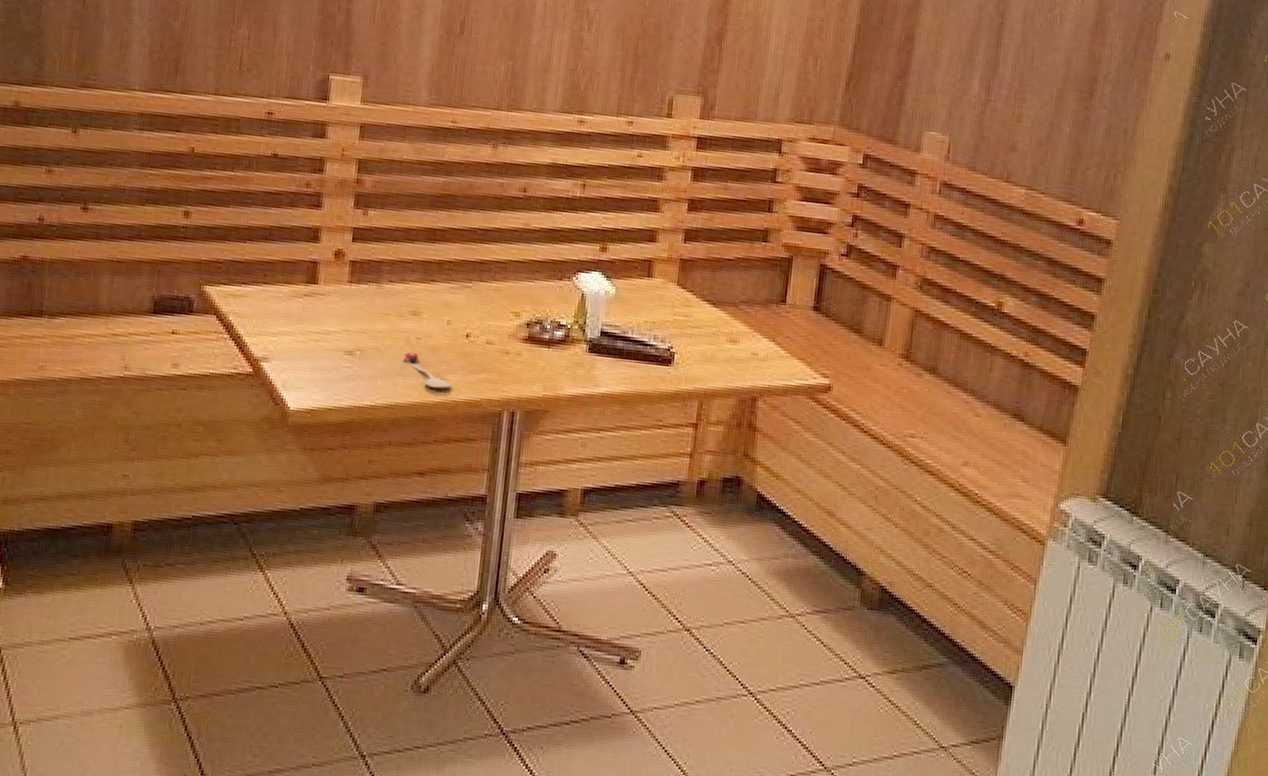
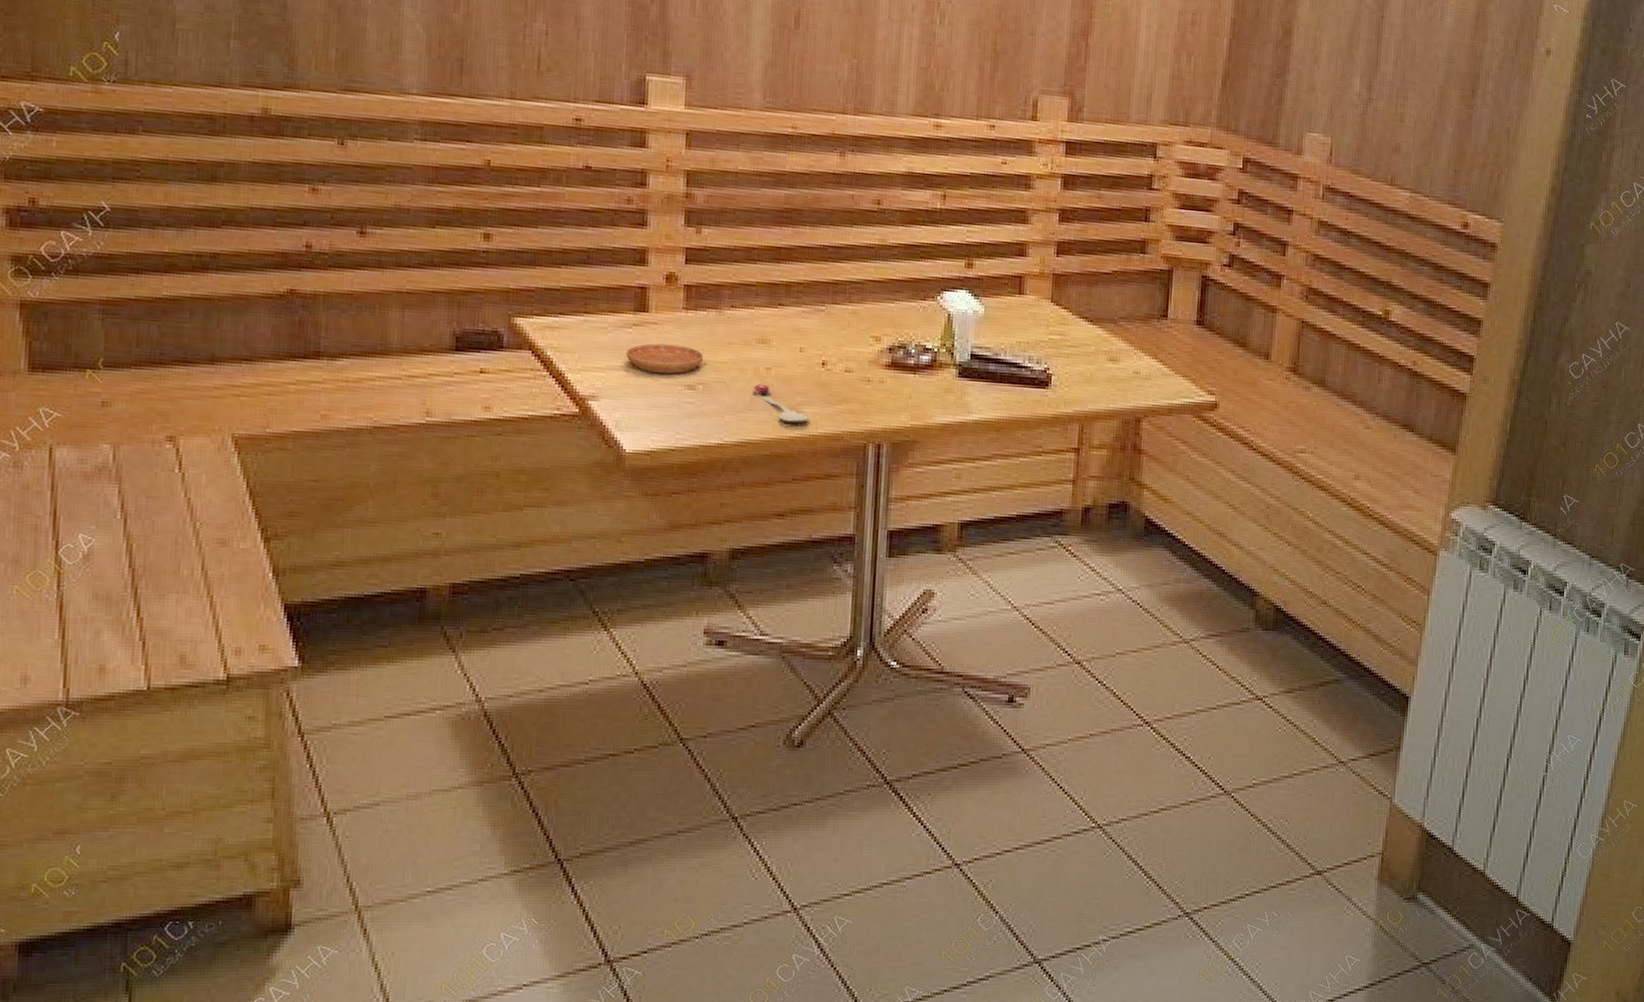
saucer: none [296,312,363,341] -> present [626,343,704,374]

